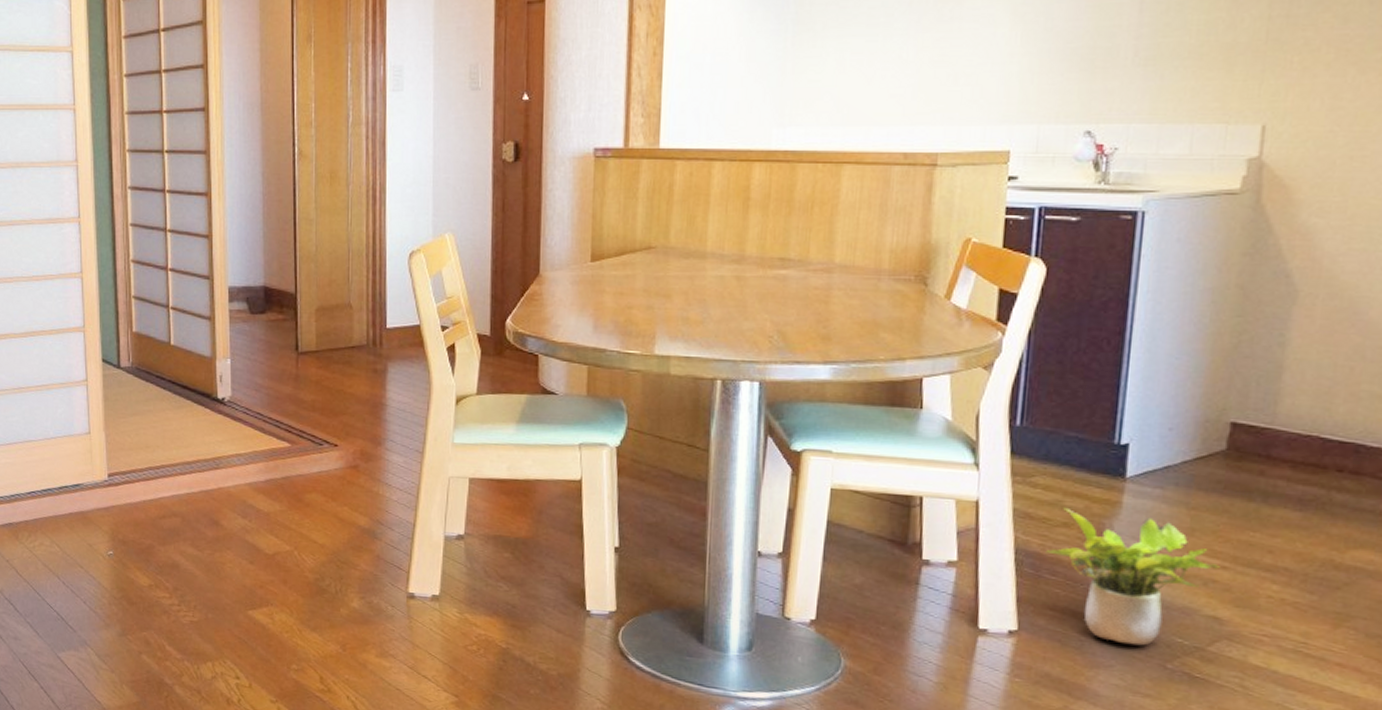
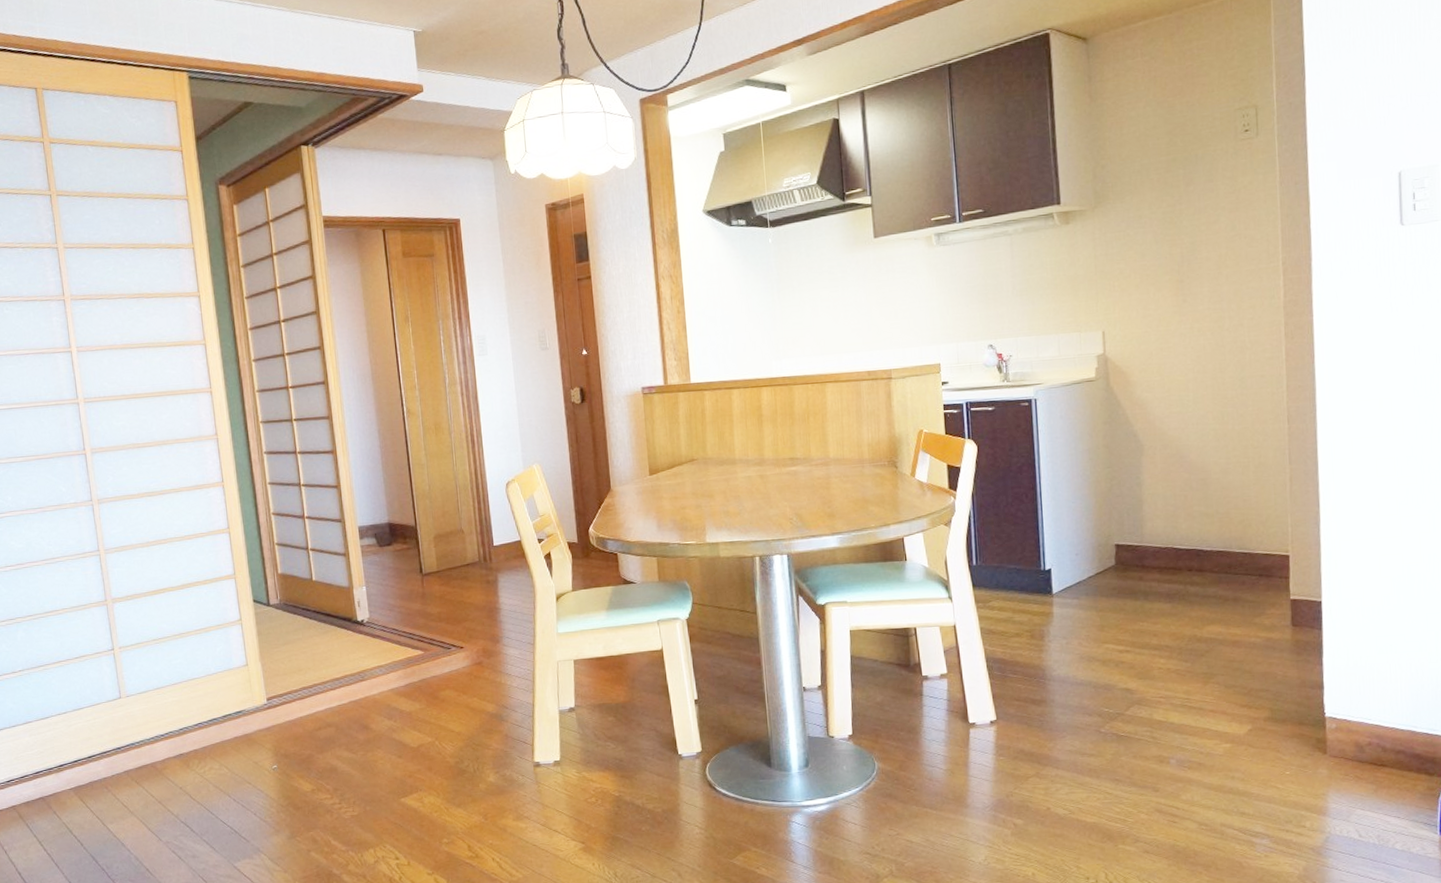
potted plant: present [1045,507,1220,646] -> none [1007,621,1124,719]

